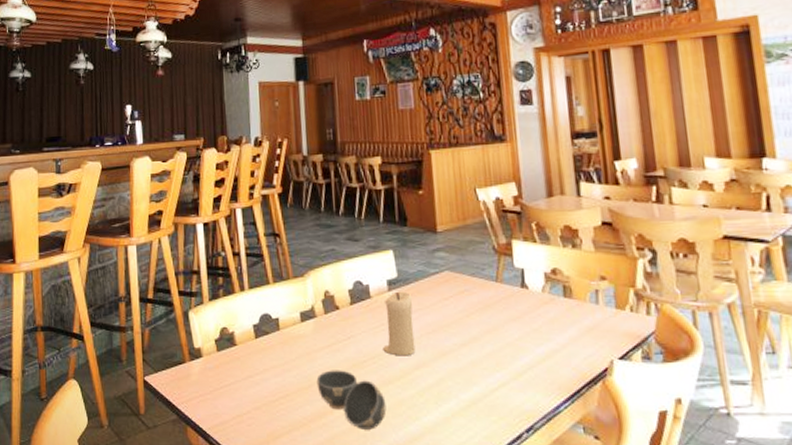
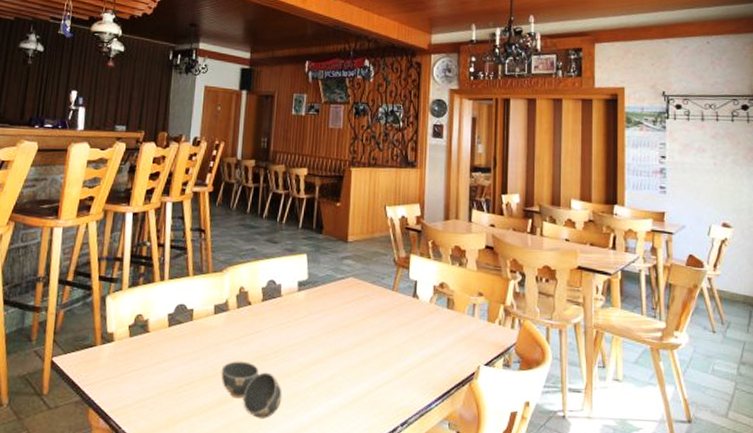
candle: present [383,291,416,356] -> none [286,292,319,352]

